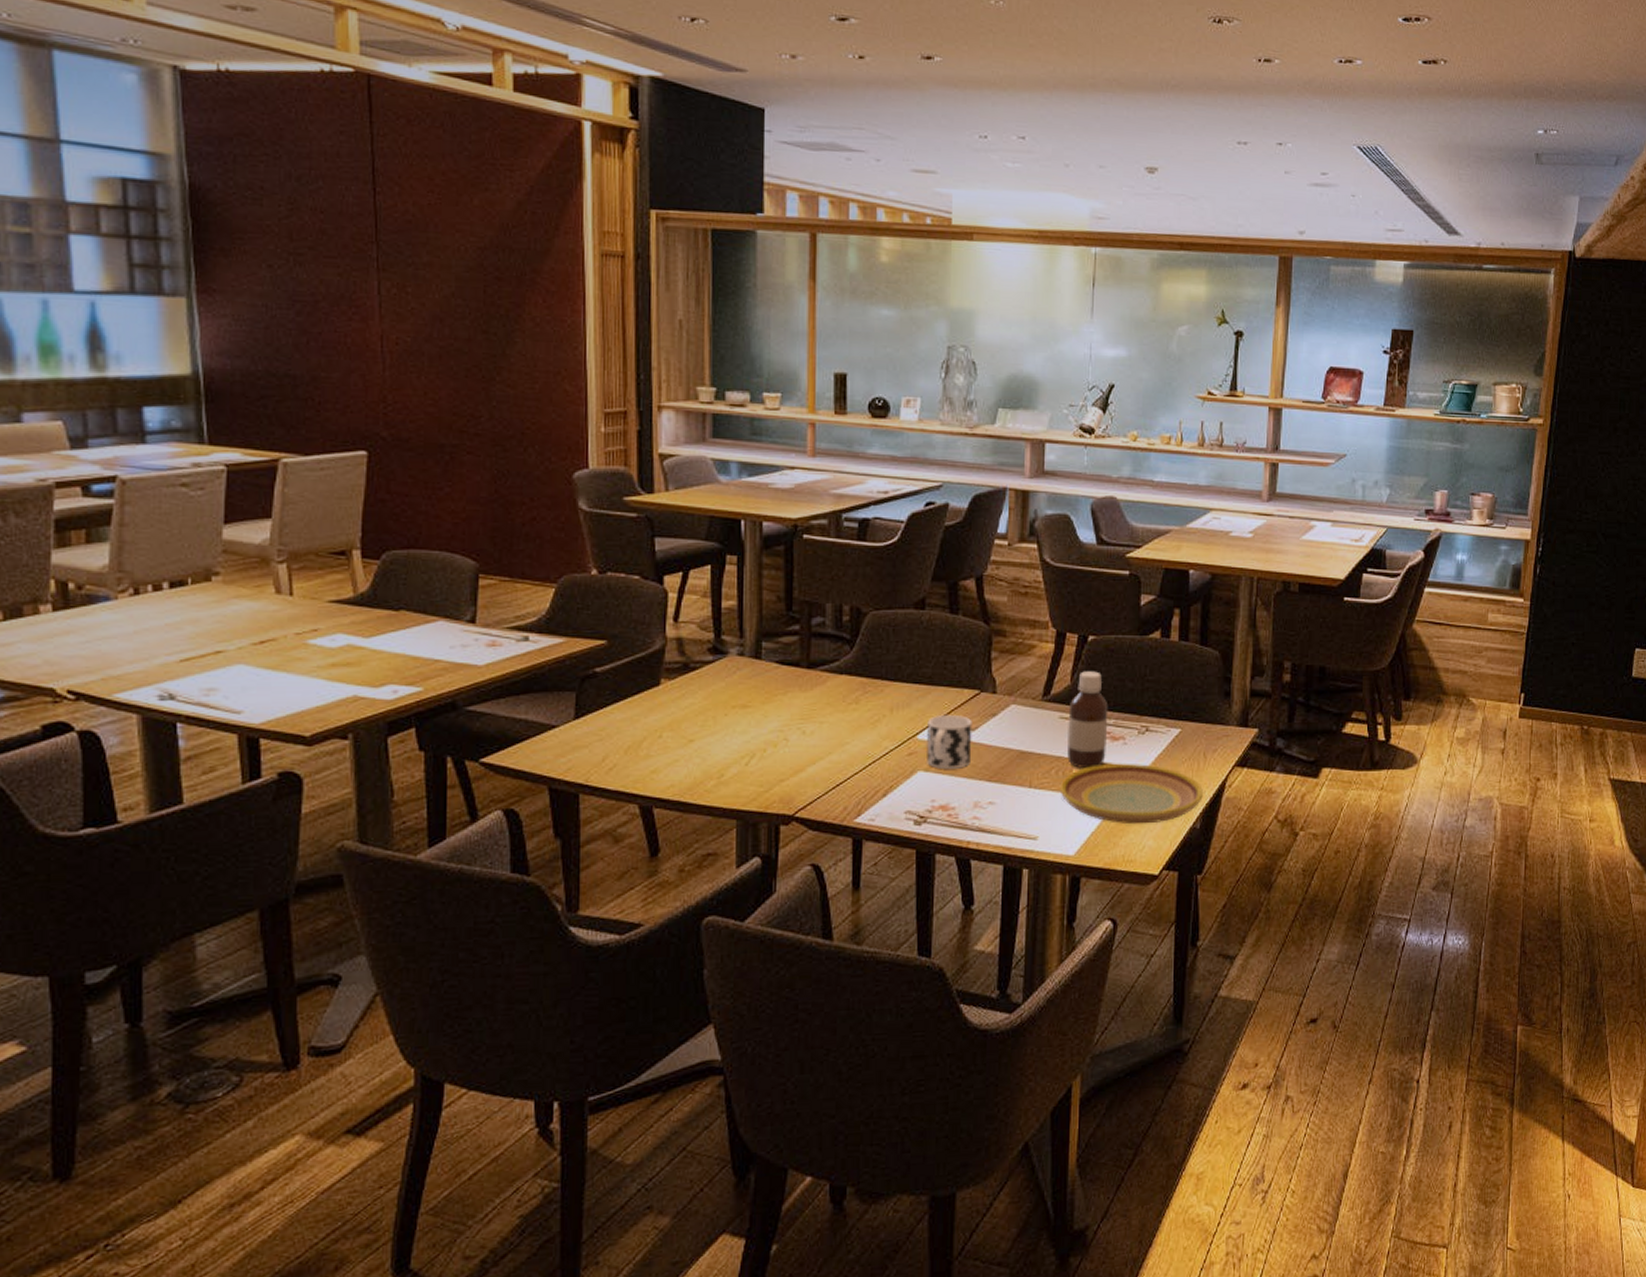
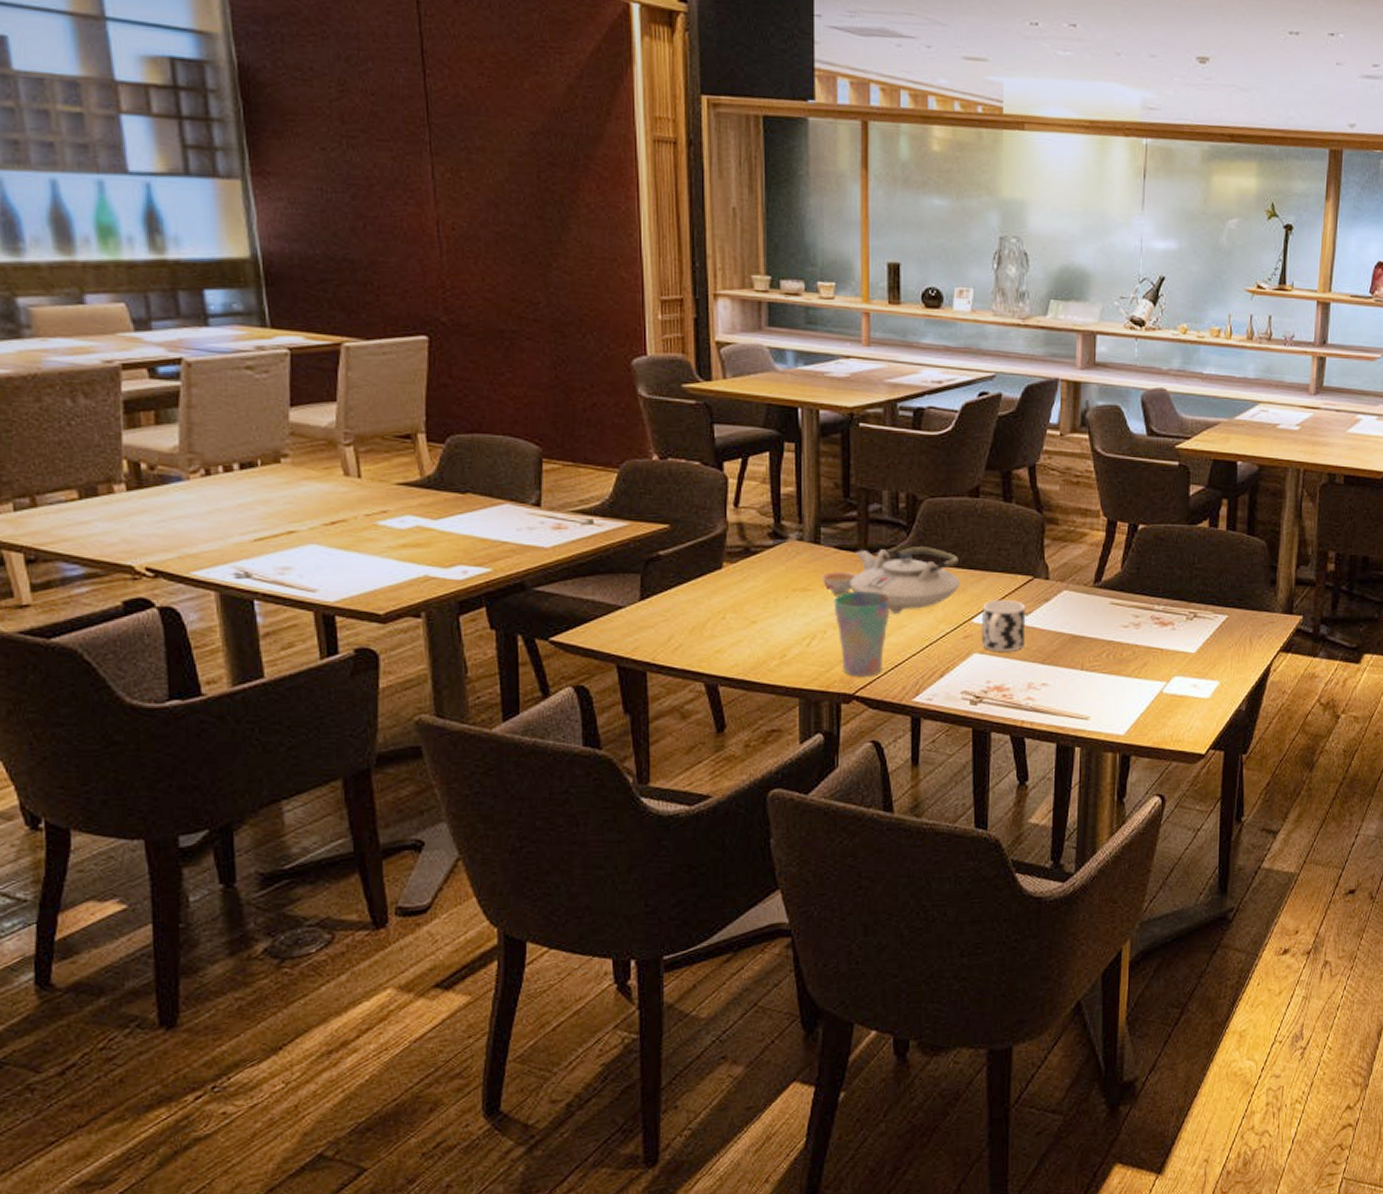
teapot: none [761,661,906,731] -> present [821,547,961,614]
cup: none [774,707,834,796] -> present [834,591,892,676]
plate: present [1059,764,1203,824] -> none [1110,648,1249,706]
bottle: present [1067,671,1109,768] -> none [1118,559,1158,652]

